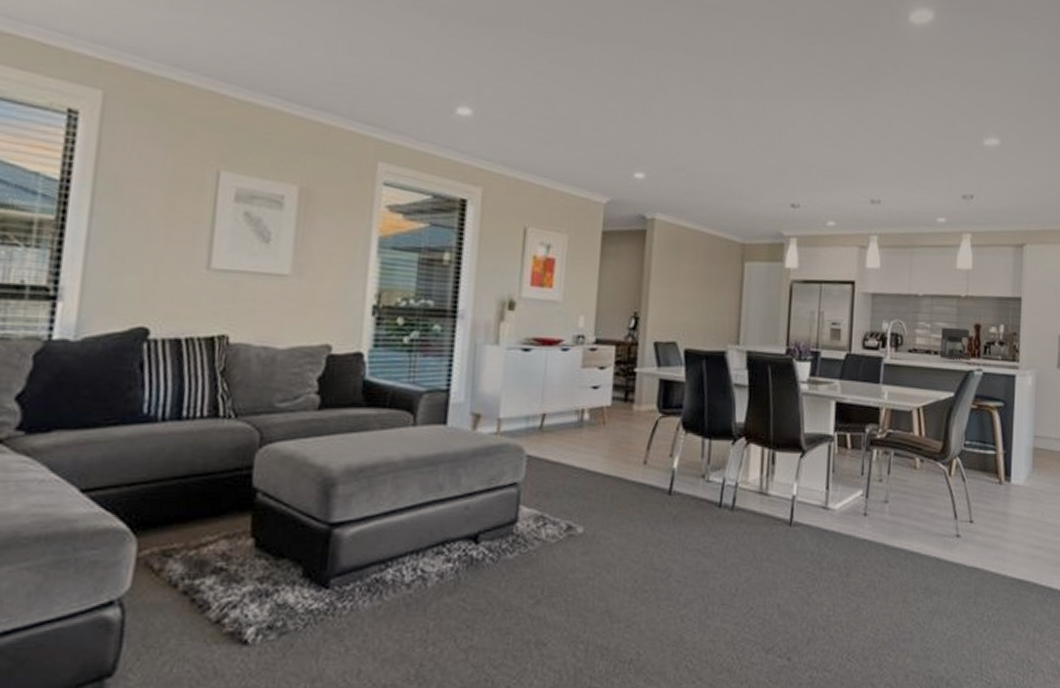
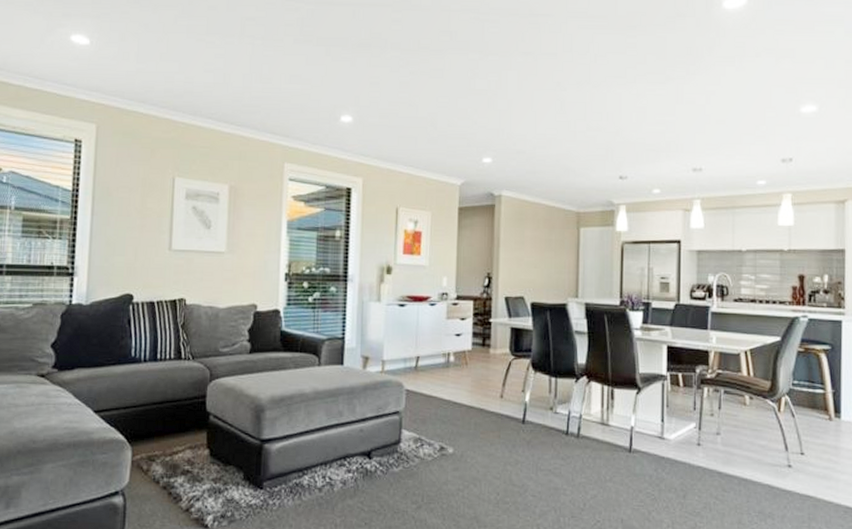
coffee maker: present [939,328,971,360] -> none [764,279,796,308]

